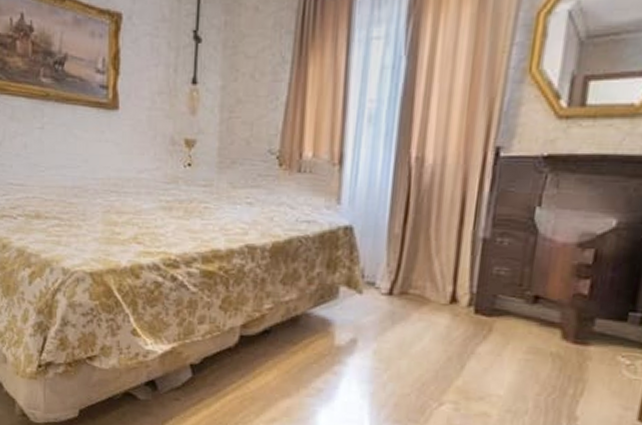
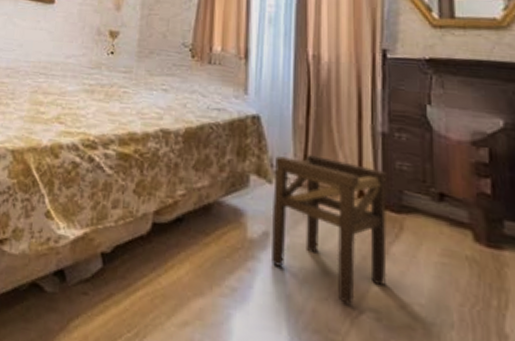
stool: none [358,264,483,398] -> present [271,155,387,304]

